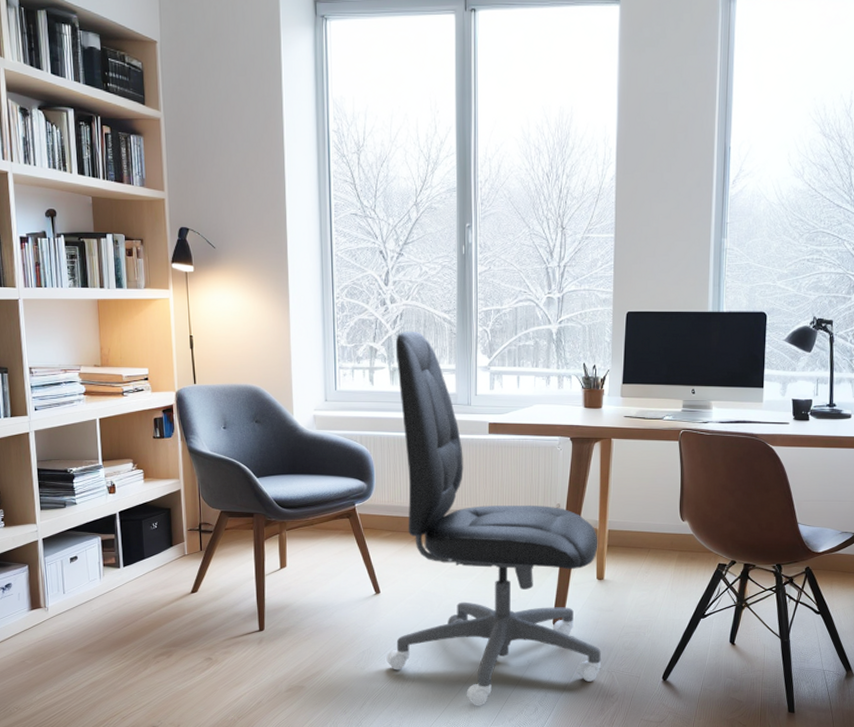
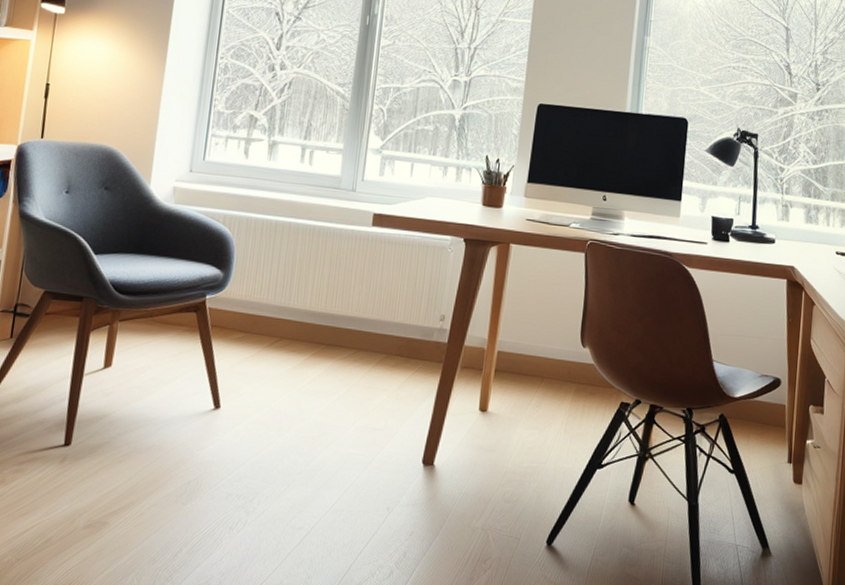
office chair: present [386,331,601,706] -> none [215,101,485,564]

